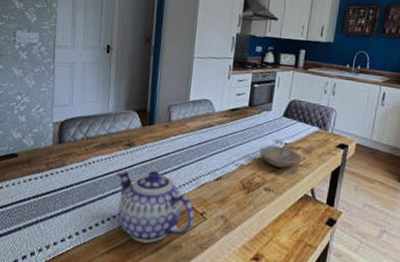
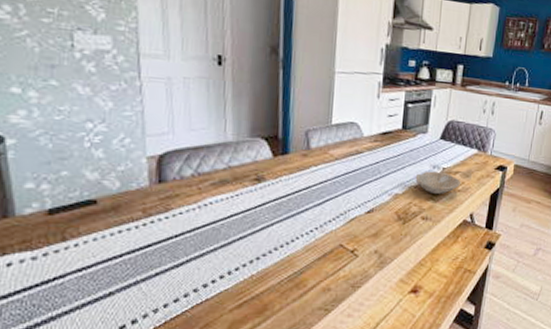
teapot: present [117,170,195,244] -> none [244,208,344,291]

